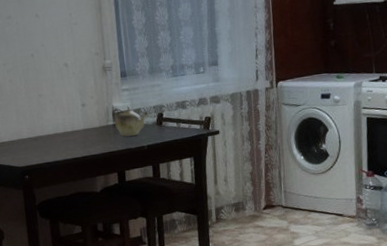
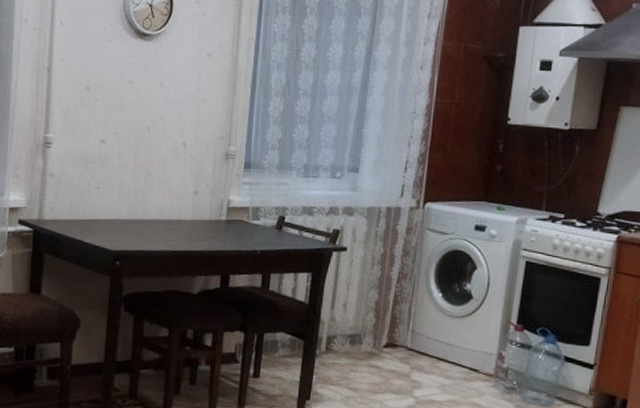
teapot: present [112,105,150,136] -> none [226,201,270,237]

